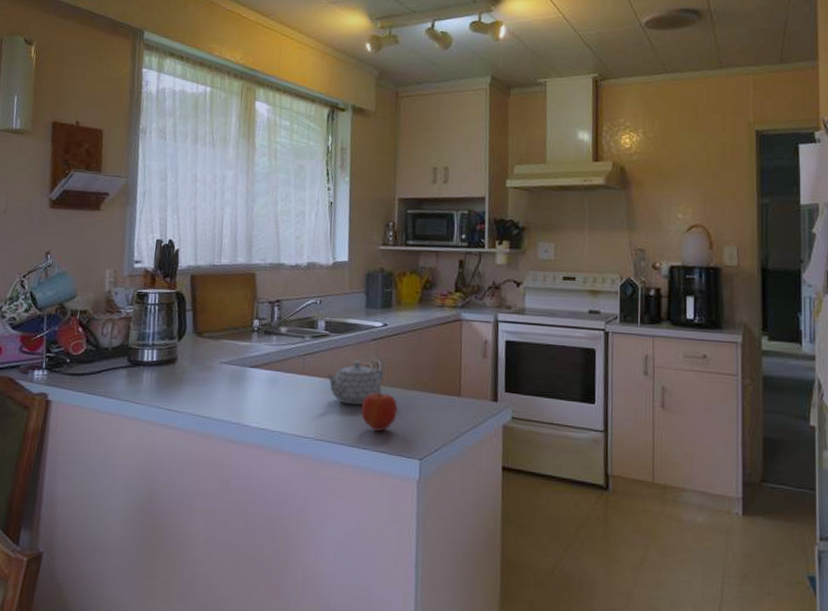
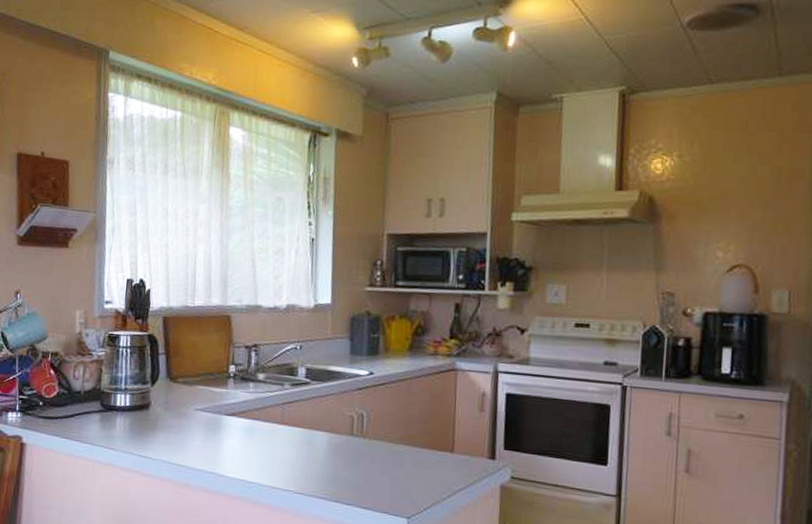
teapot: present [325,360,384,405] -> none [305,410,370,458]
apple: present [361,392,398,431] -> none [344,445,384,487]

